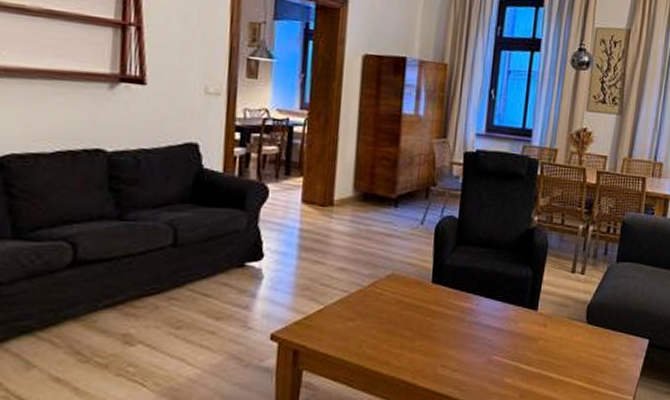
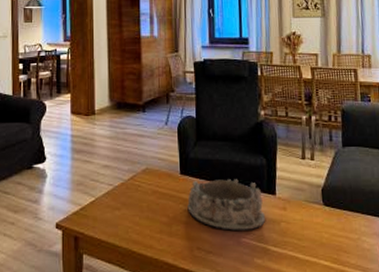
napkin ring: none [435,290,522,347] -> present [187,179,265,231]

